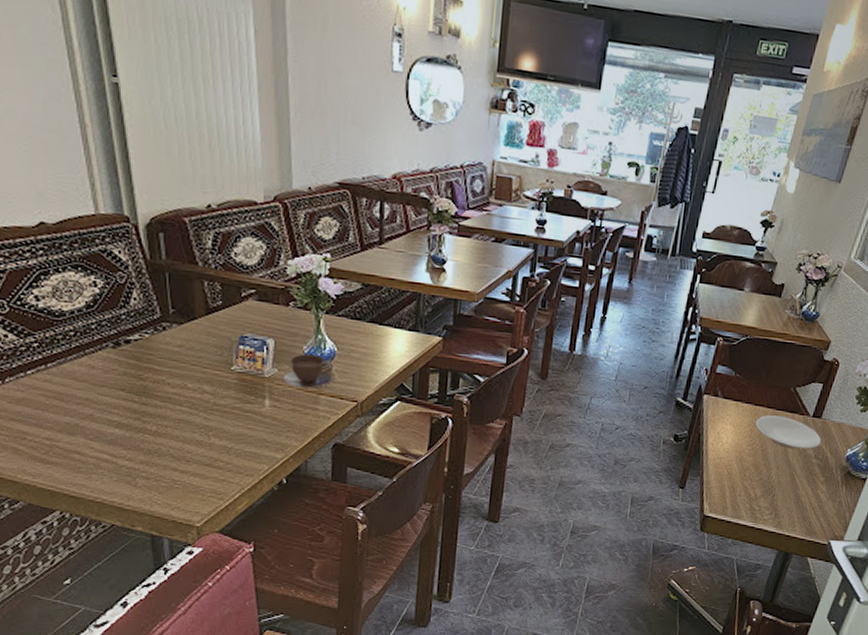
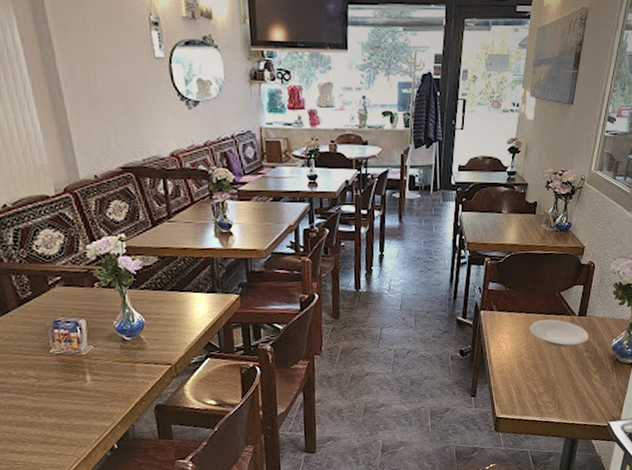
teacup: present [283,354,333,388] -> none [99,327,145,360]

